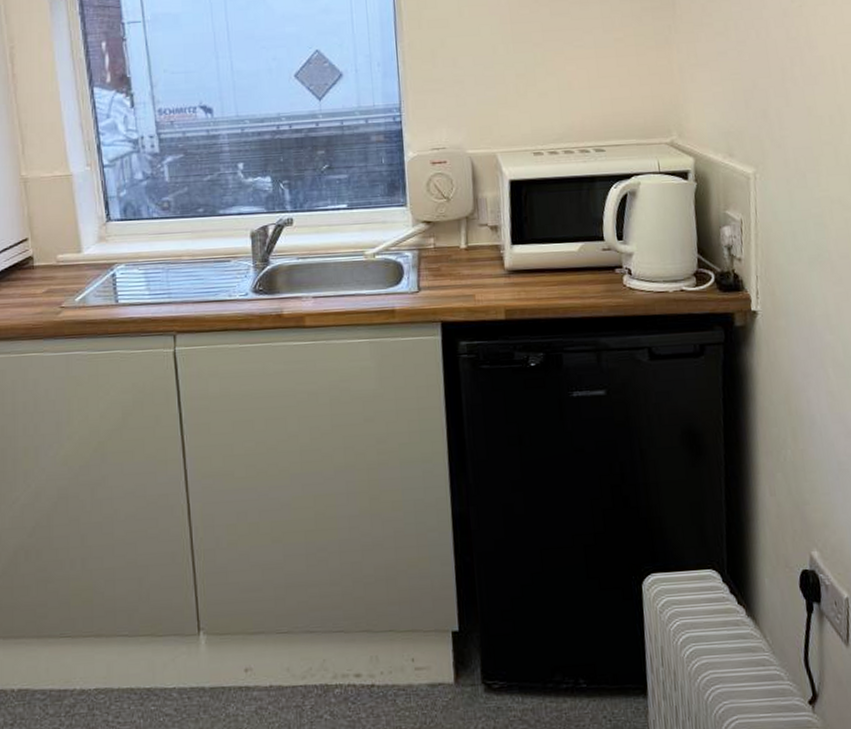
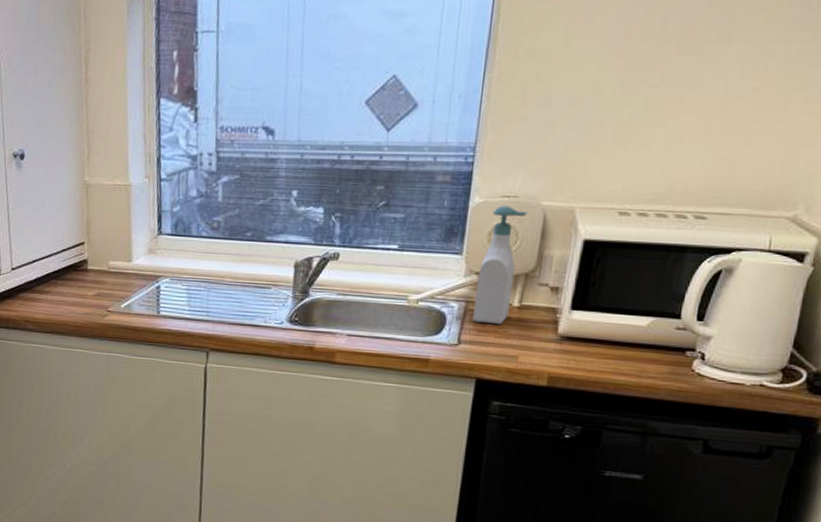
soap bottle: none [424,157,459,268] -> present [473,205,528,325]

